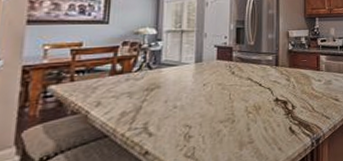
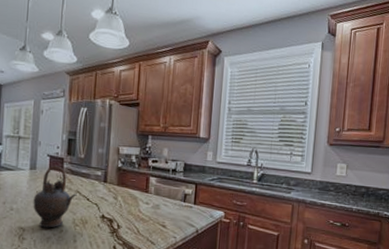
teapot: none [200,55,248,121] -> present [33,165,77,228]

